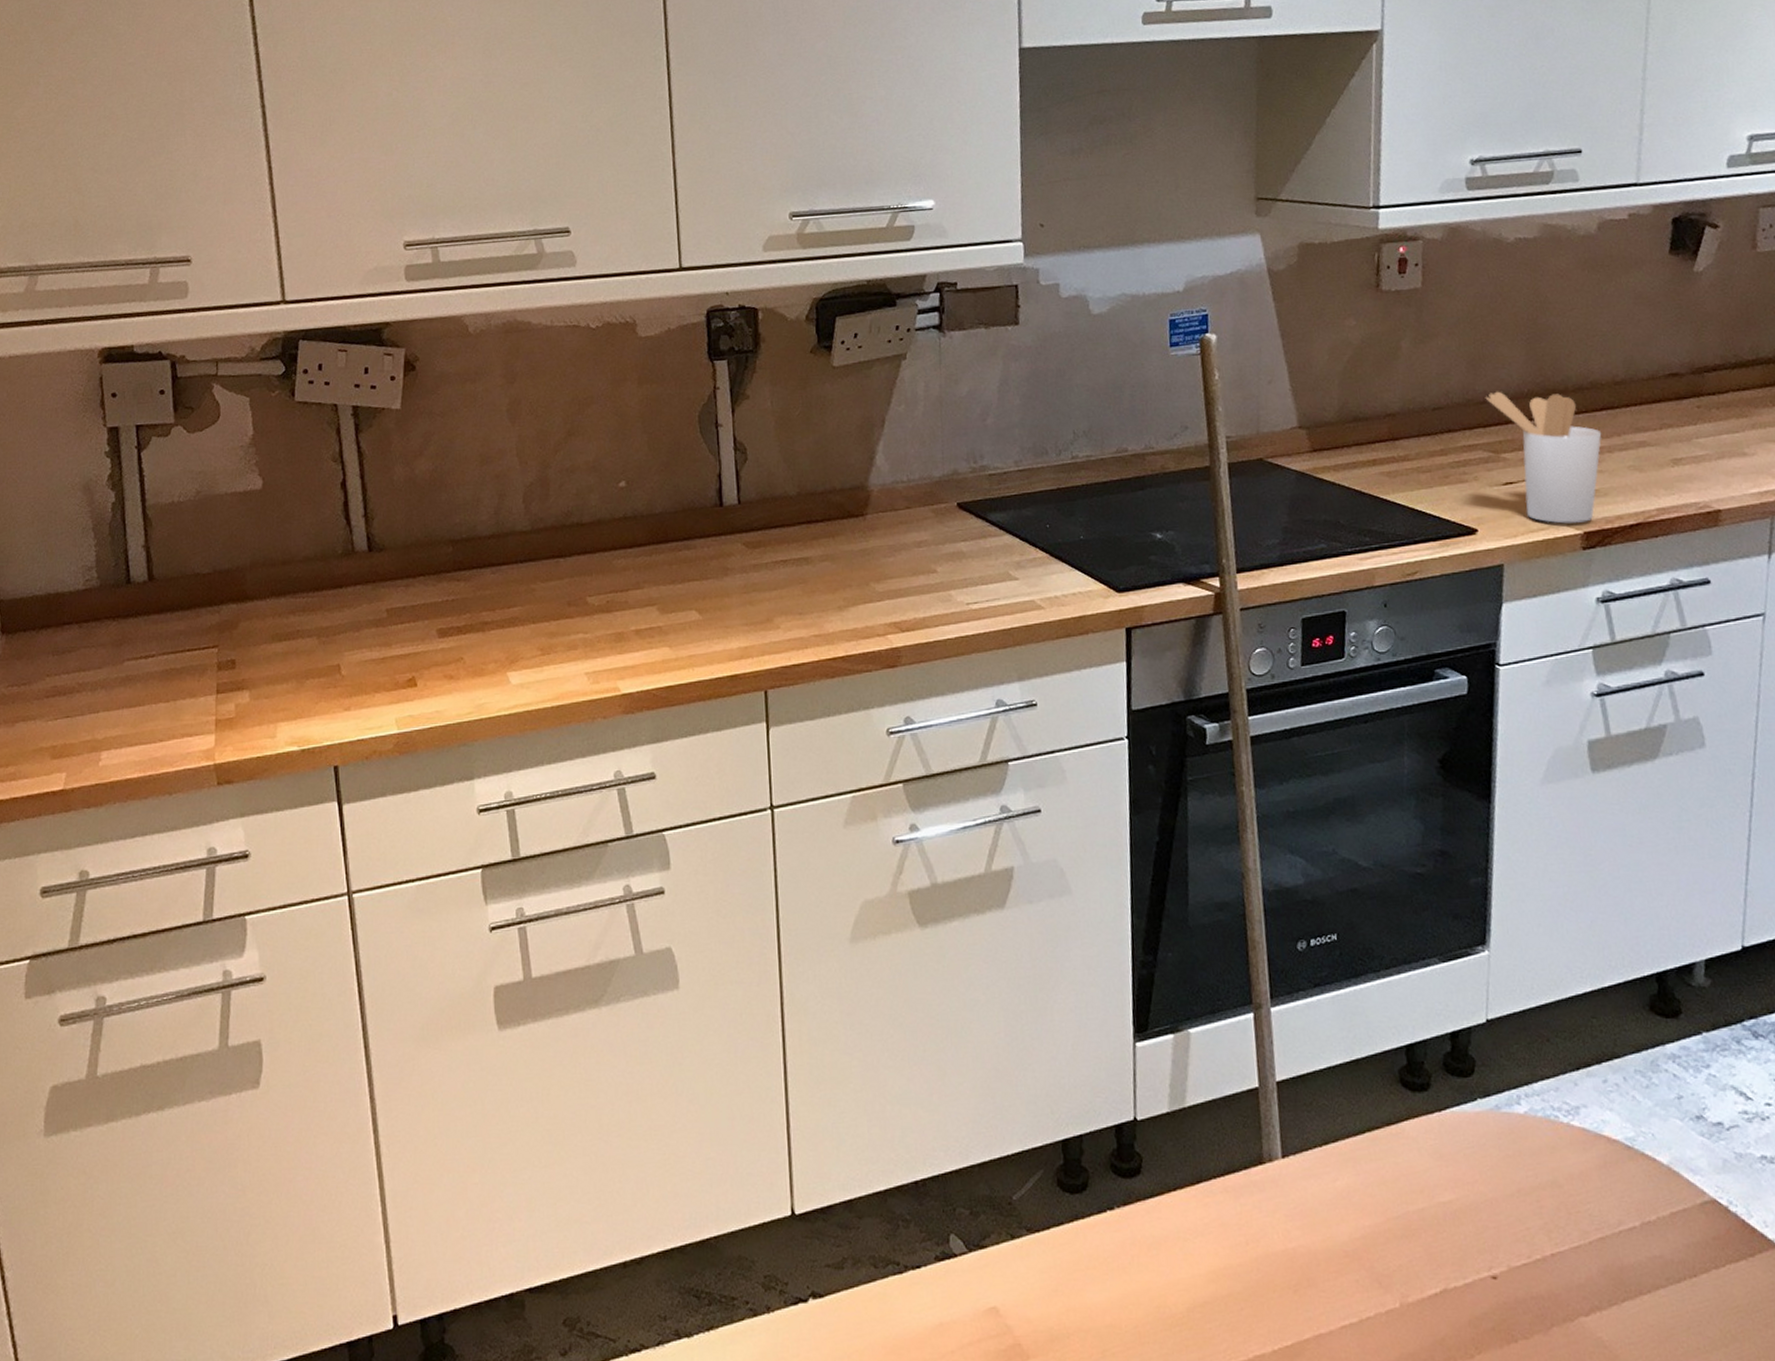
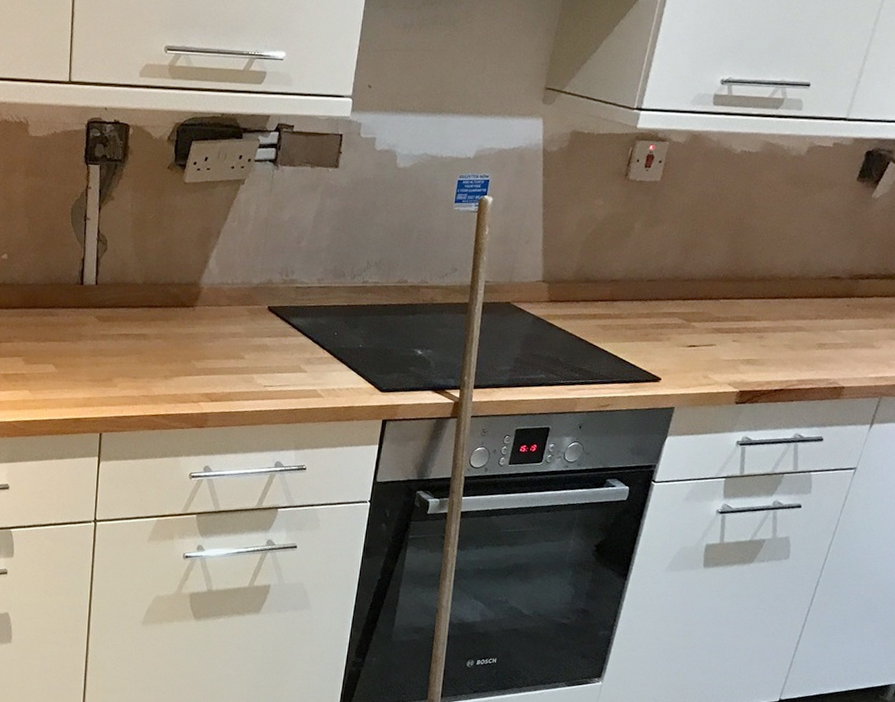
utensil holder: present [1485,391,1602,524] -> none [689,273,771,383]

